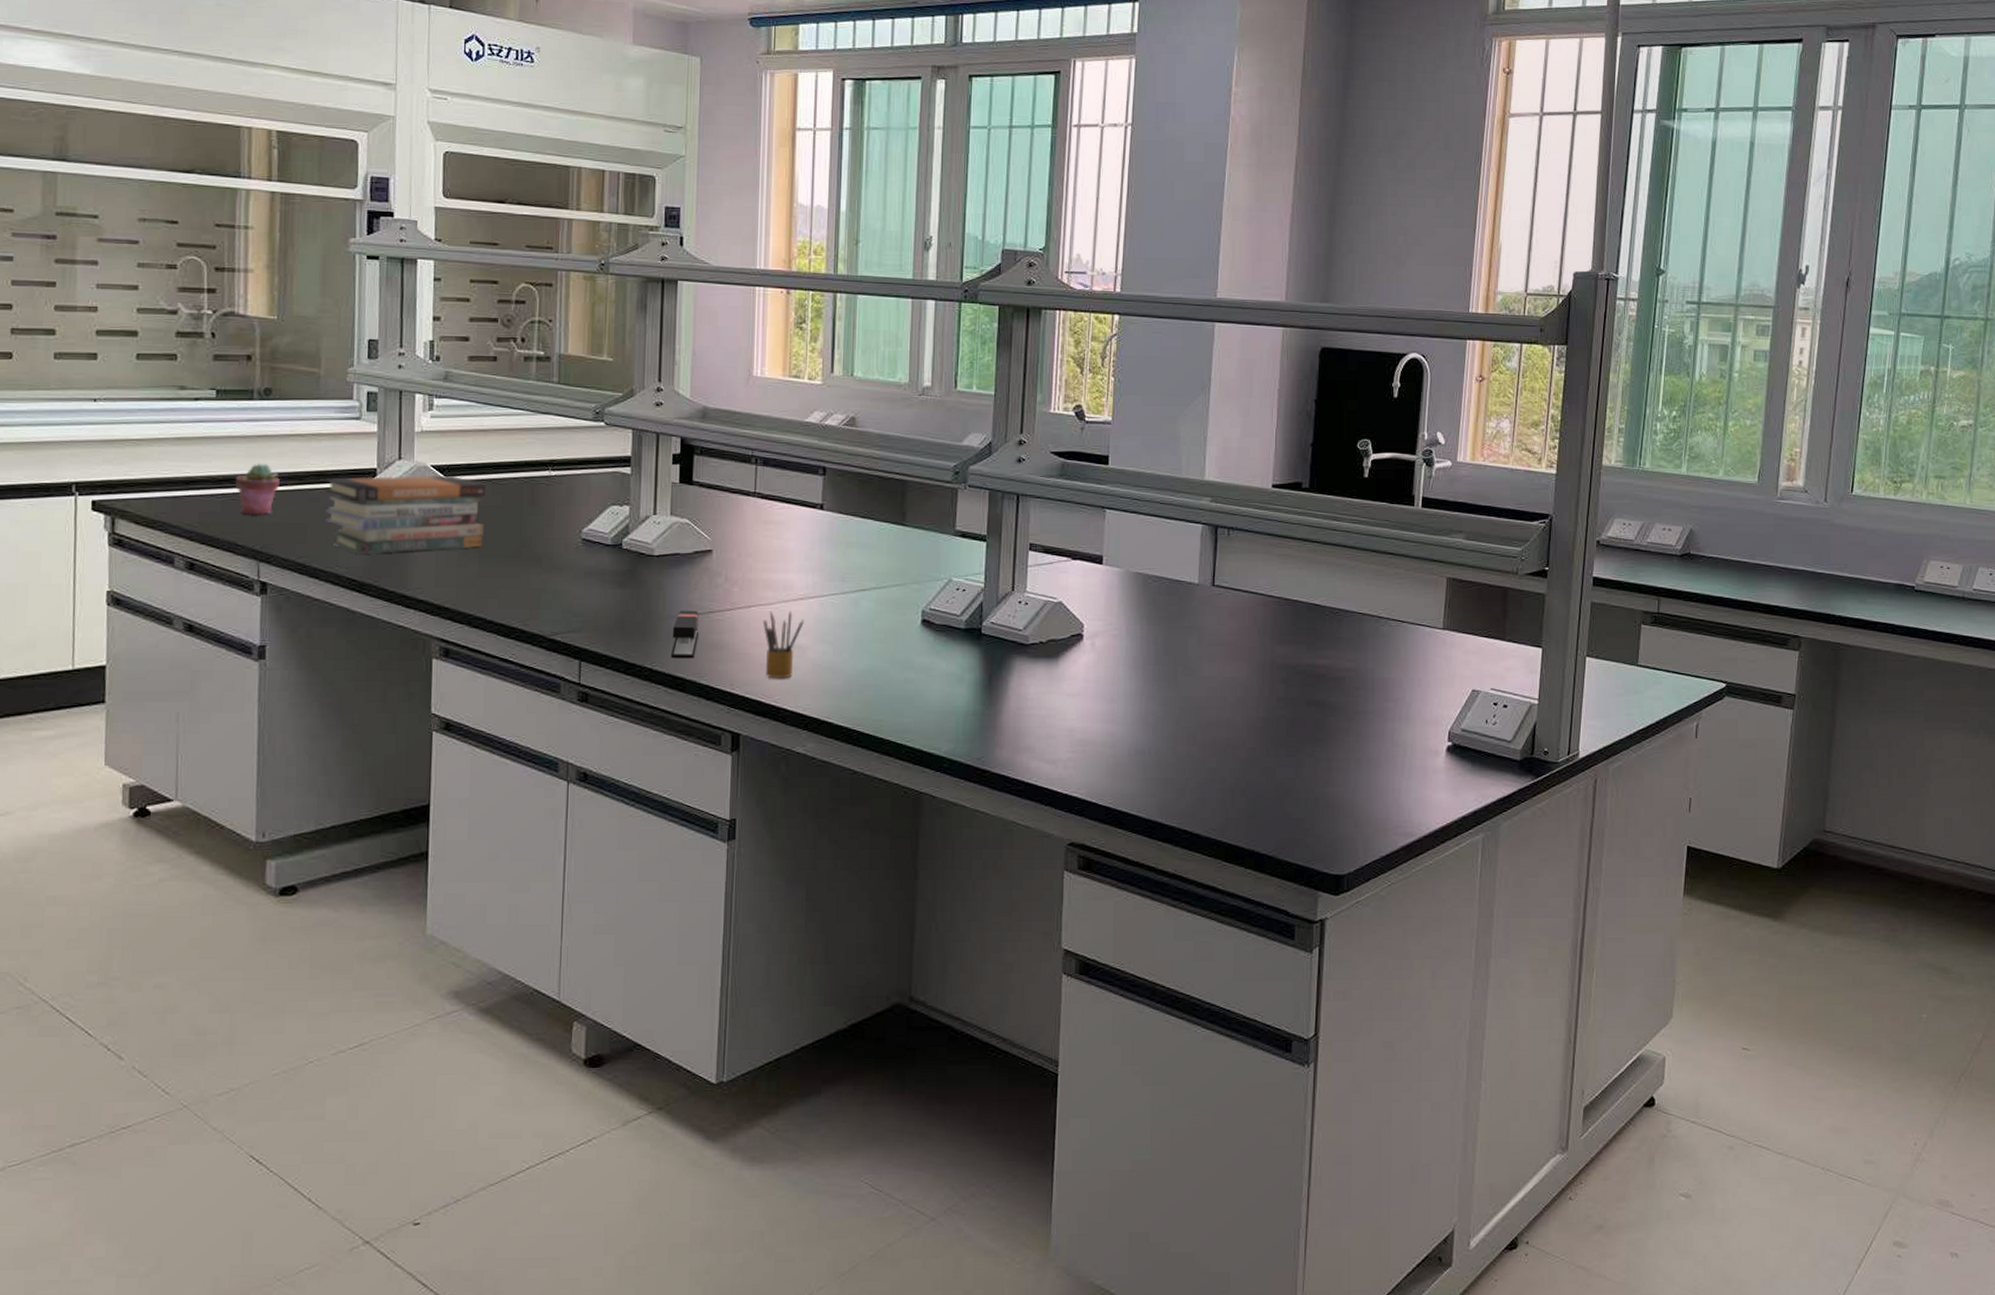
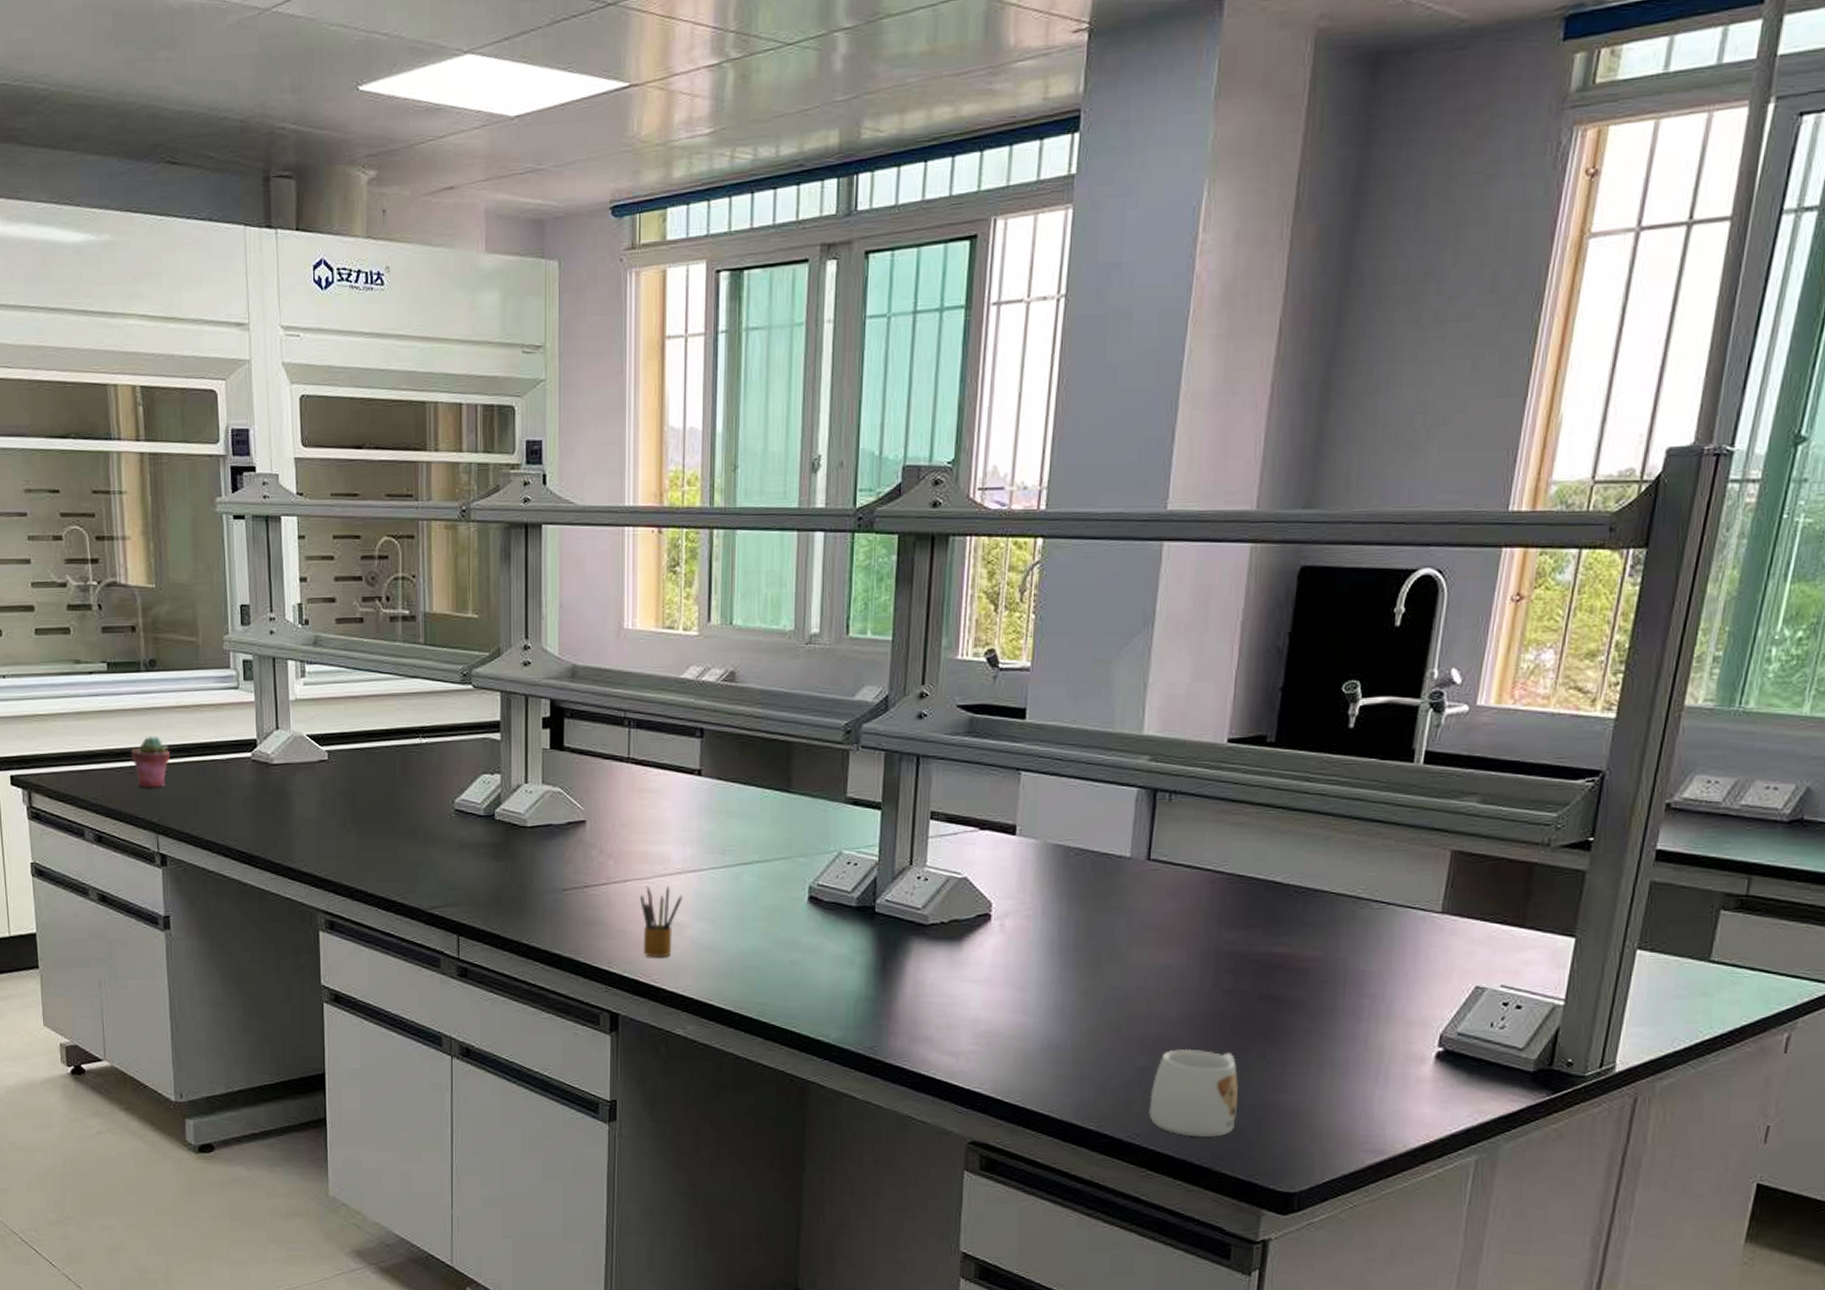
book stack: present [325,475,487,554] -> none [211,745,360,827]
stapler: present [671,610,700,659] -> none [547,884,575,935]
mug: none [1222,750,1295,828] -> present [1149,1048,1239,1137]

